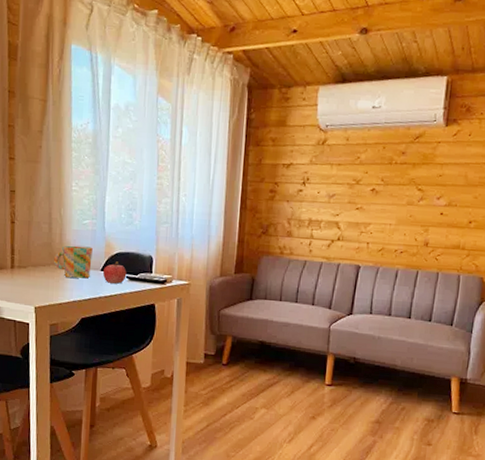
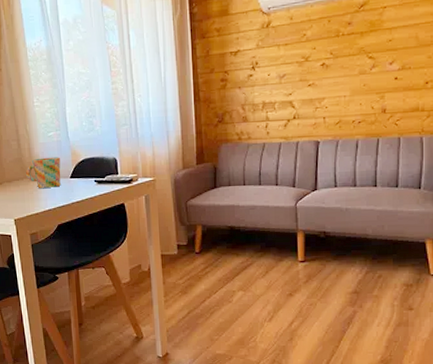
fruit: present [103,261,127,284] -> none [72,167,95,189]

